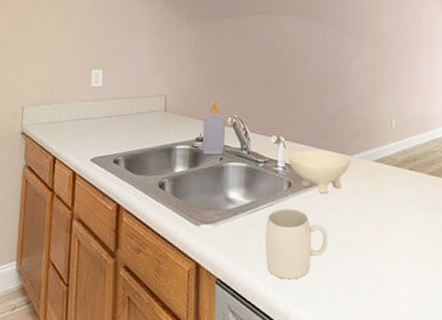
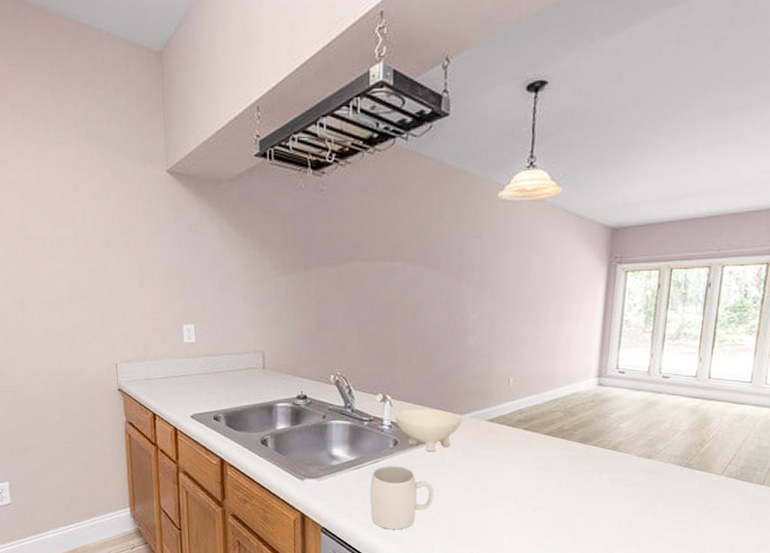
soap bottle: present [202,102,225,155] -> none [304,358,327,413]

